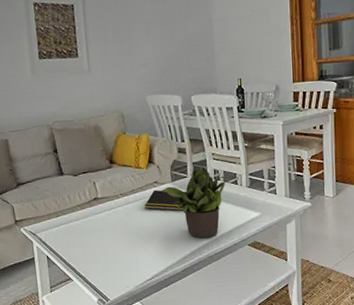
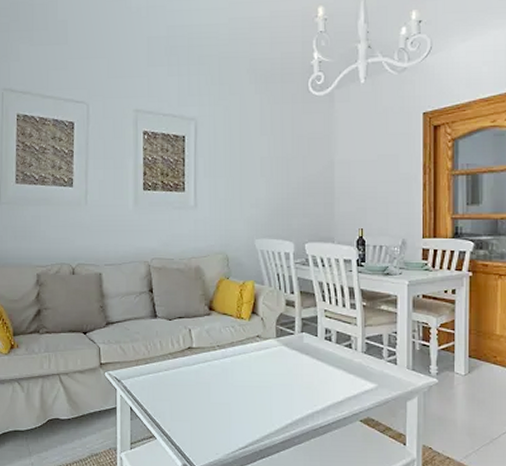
notepad: present [144,190,187,211] -> none [243,345,293,372]
potted plant: present [160,166,228,238] -> none [263,323,340,406]

